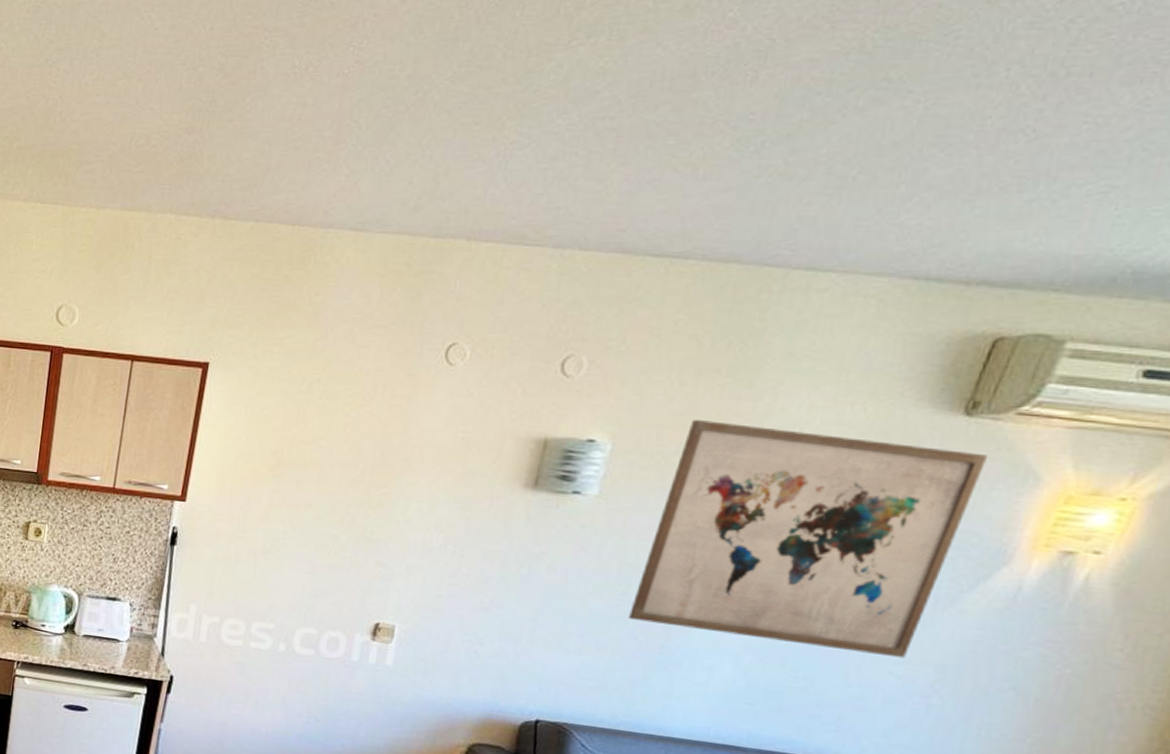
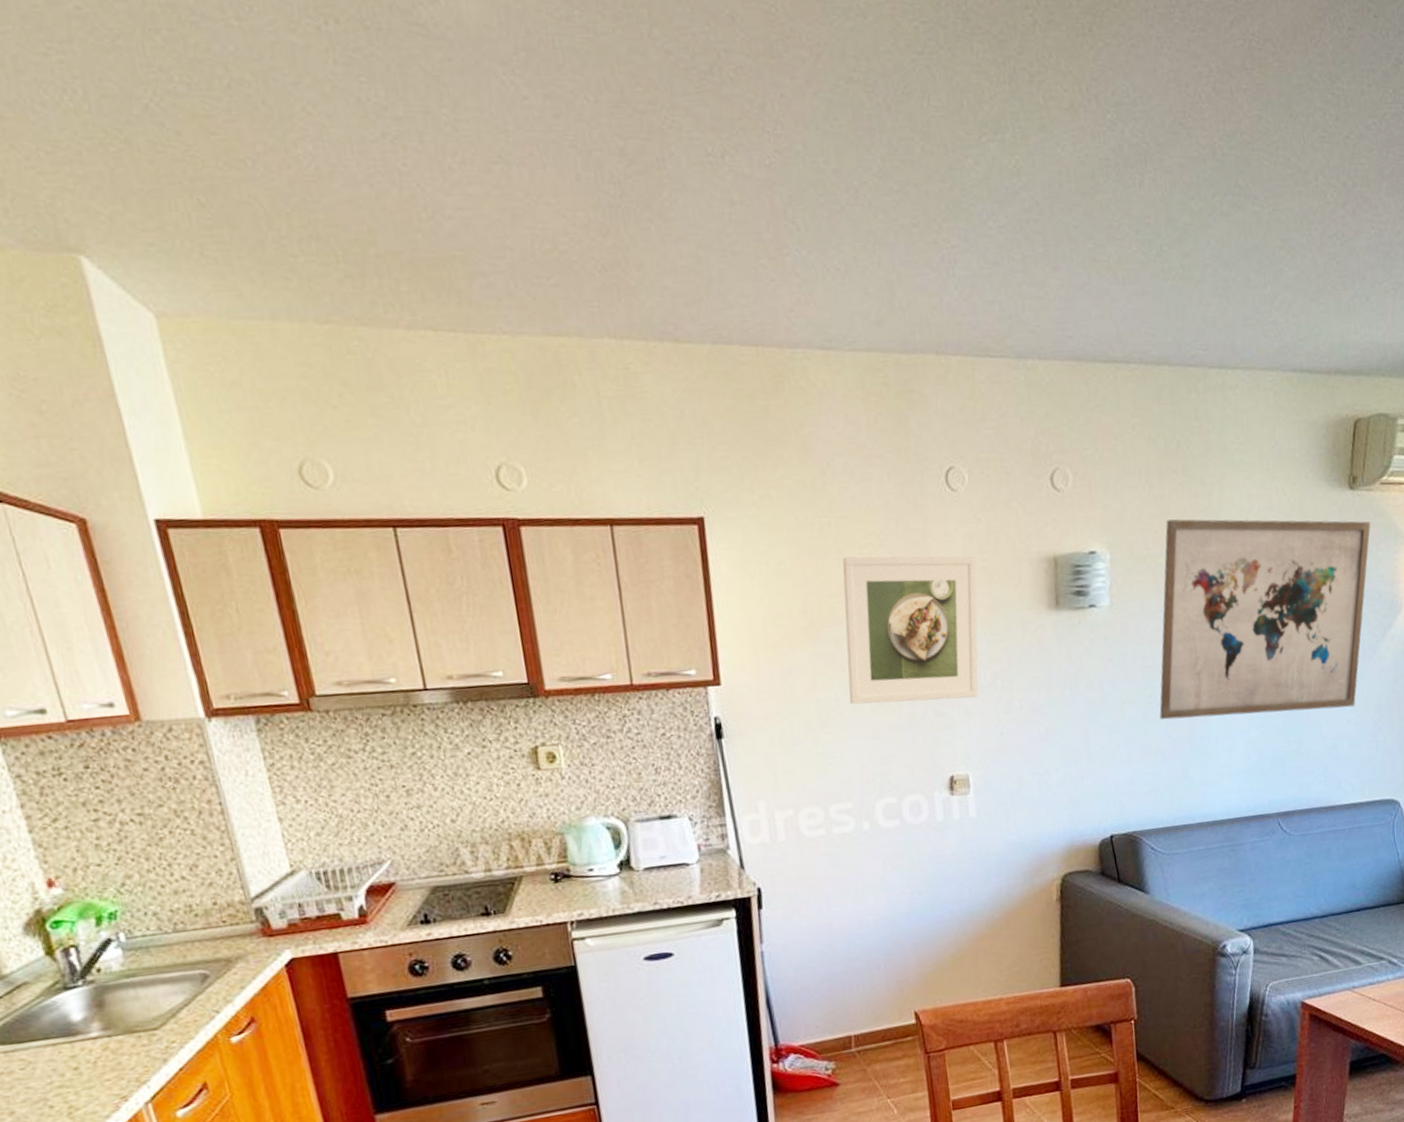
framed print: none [296,412,457,557] -> present [842,556,978,705]

